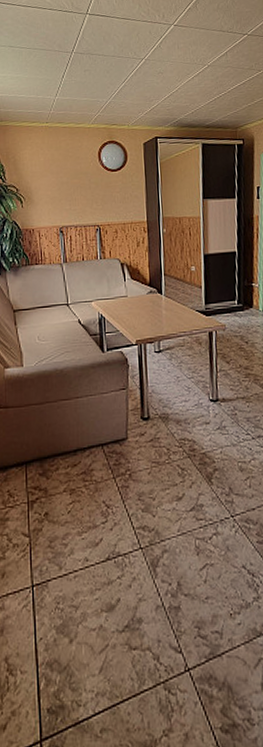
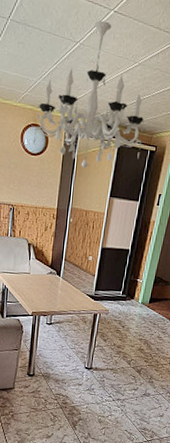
chandelier: none [111,35,227,175] -> present [33,20,144,169]

